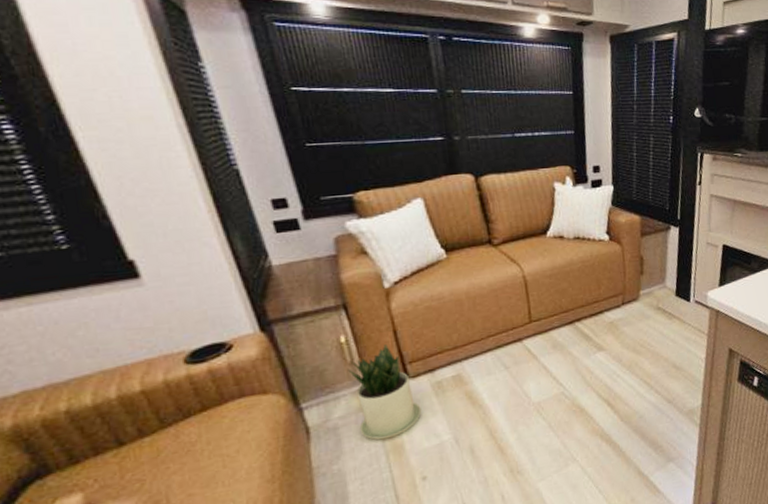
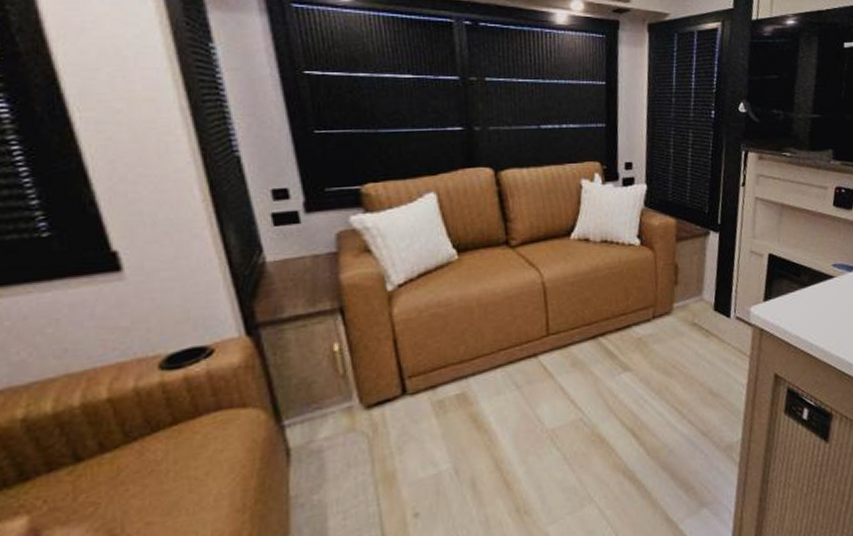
planter: present [347,344,422,440] -> none [339,355,419,467]

